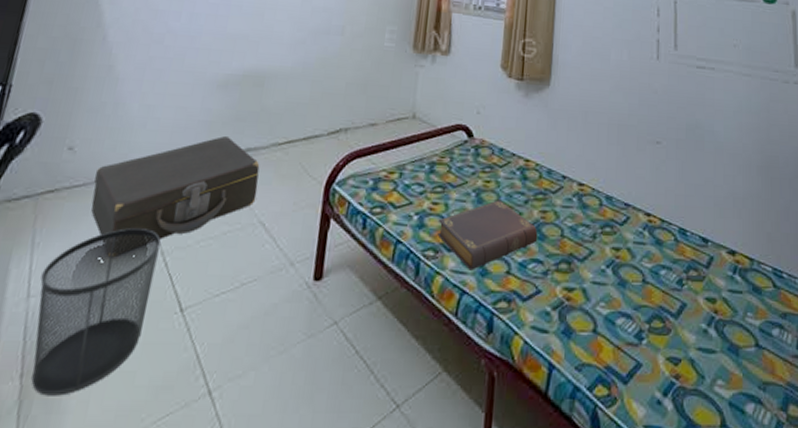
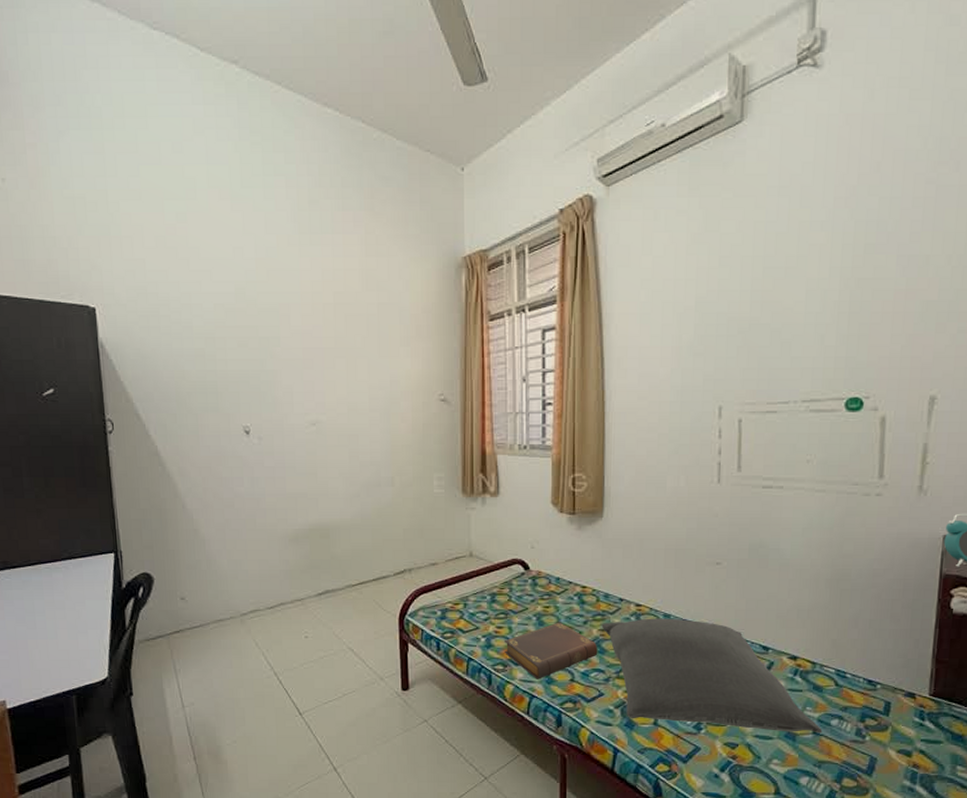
waste bin: present [31,228,161,396] -> none [188,657,274,771]
suitcase: present [91,136,260,256] -> none [208,582,342,677]
pillow: none [542,200,765,346] -> present [601,618,823,734]

